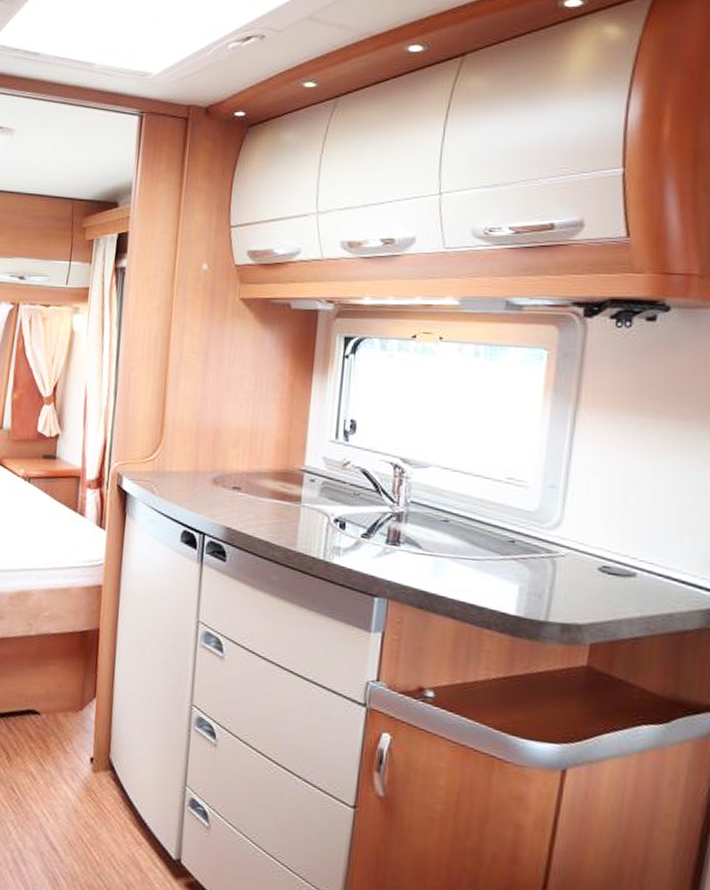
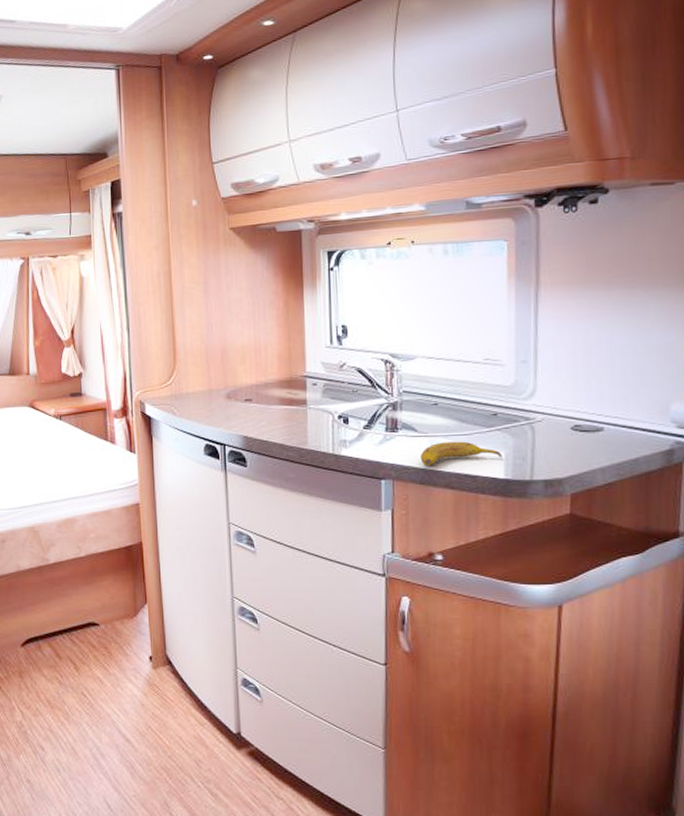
fruit: none [421,564,515,592] -> present [420,441,502,467]

